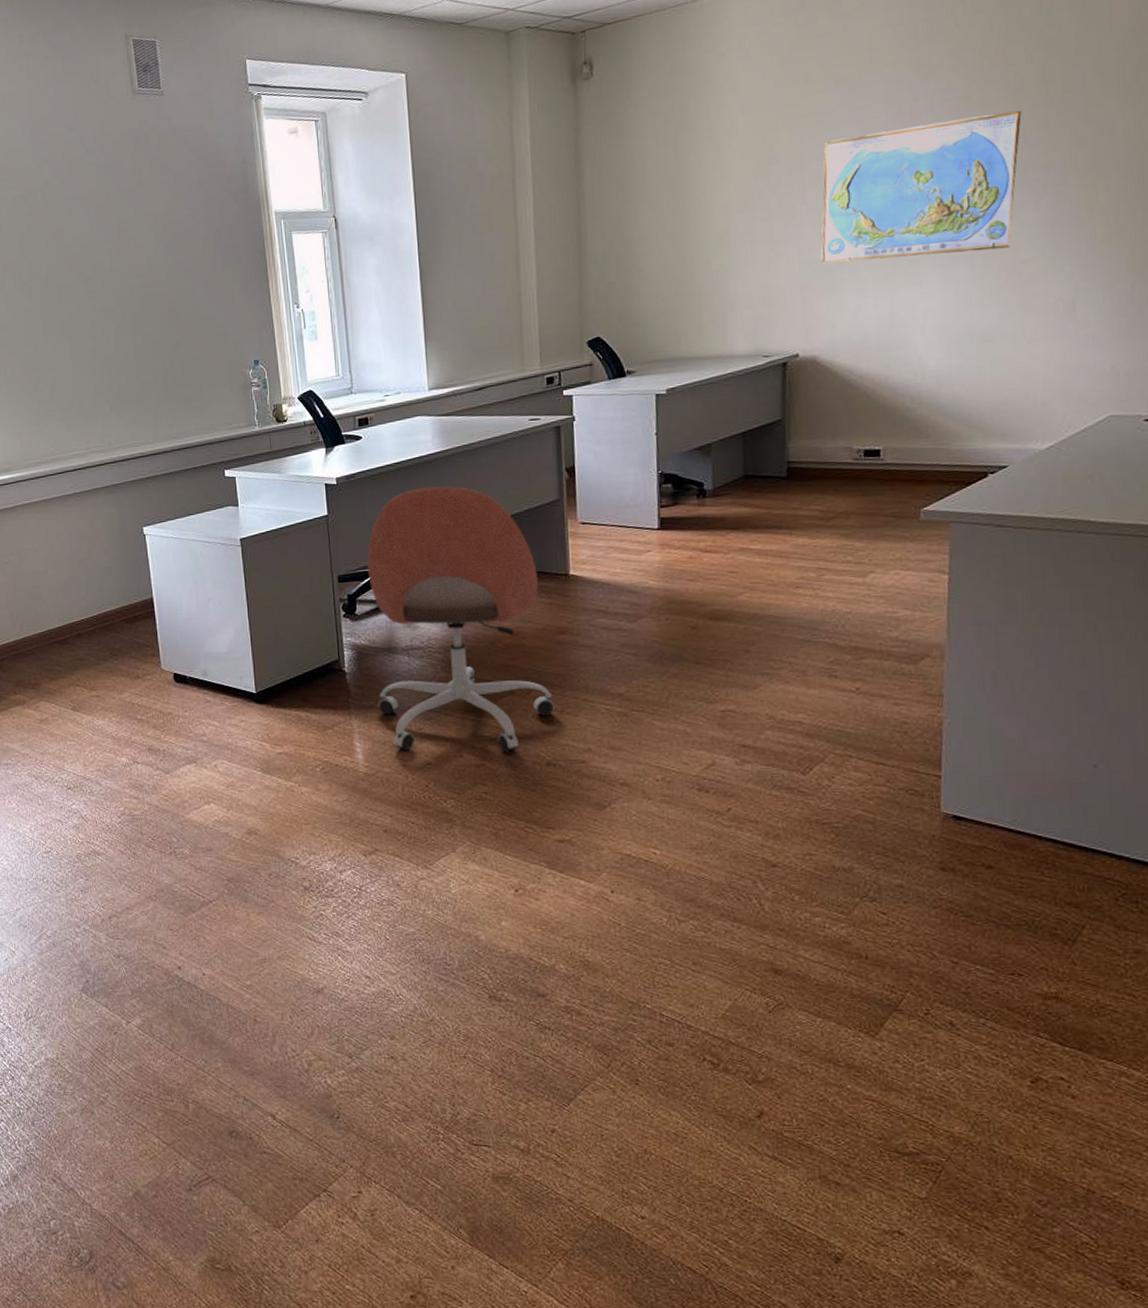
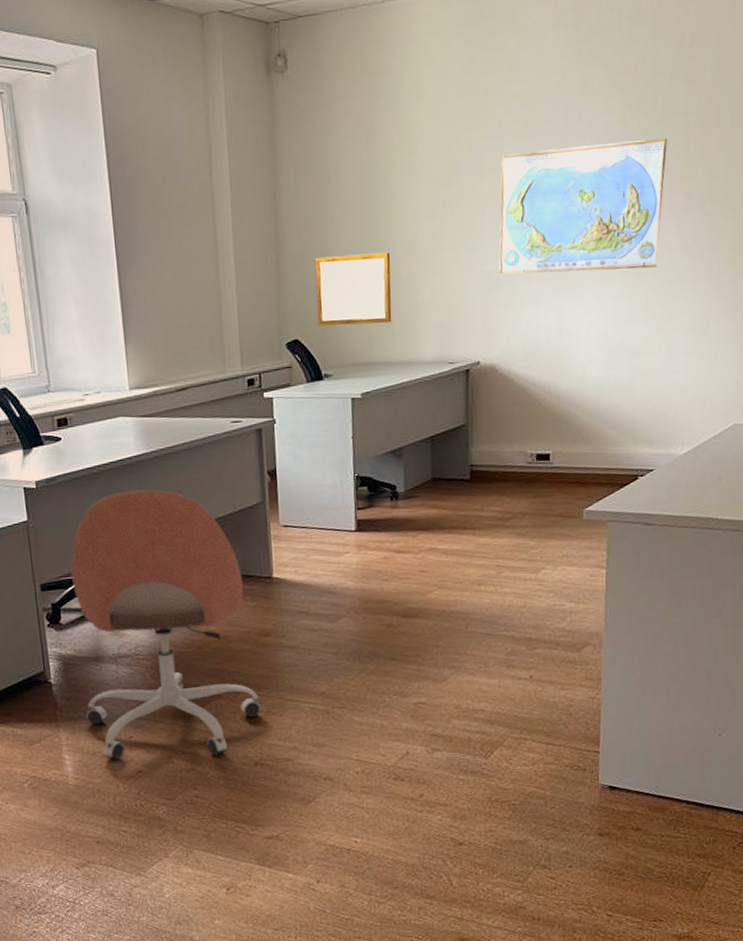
writing board: none [618,246,701,323] -> present [315,252,392,326]

